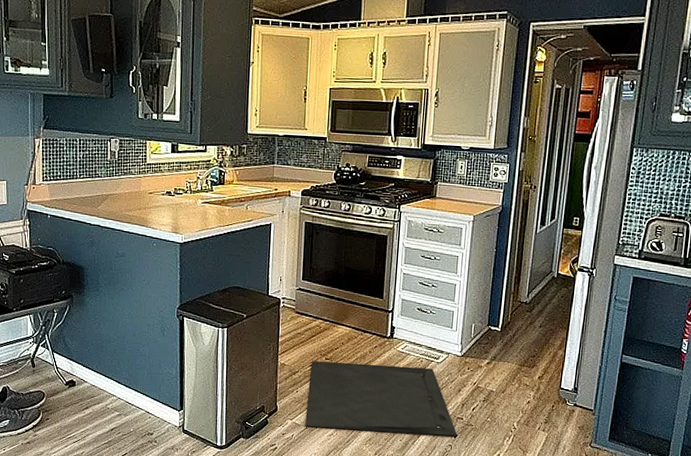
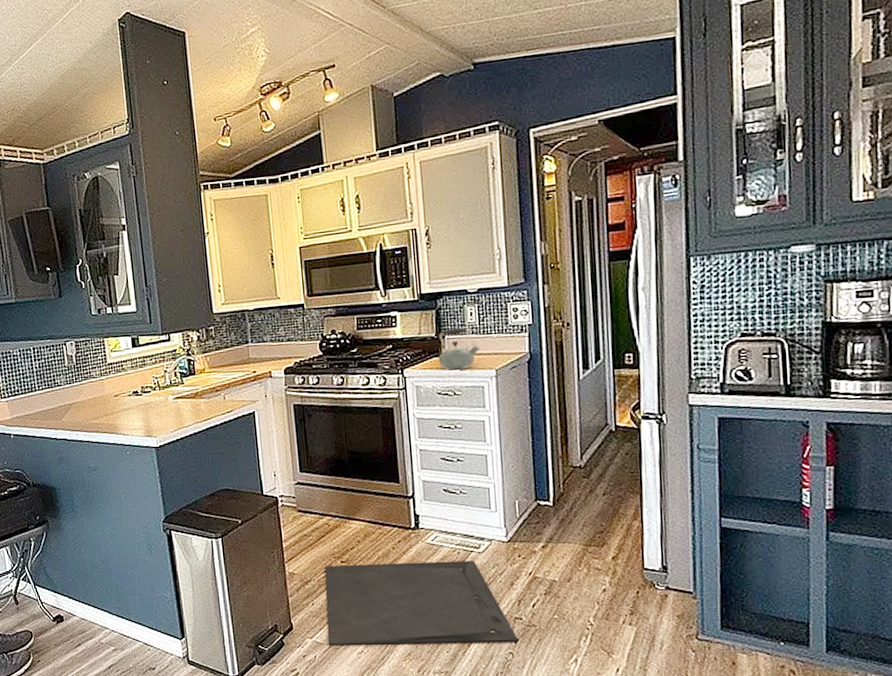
kettle: none [429,177,465,212] -> present [438,328,481,370]

